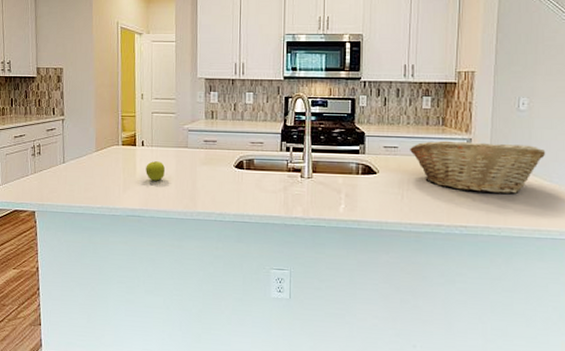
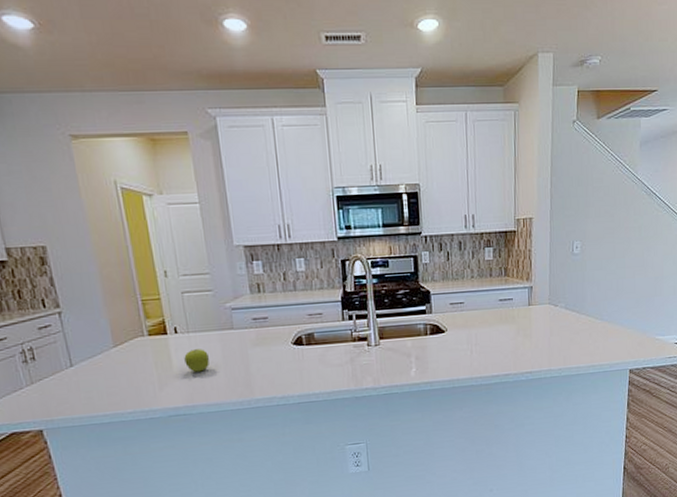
fruit basket: present [410,140,546,194] -> none [476,287,597,339]

